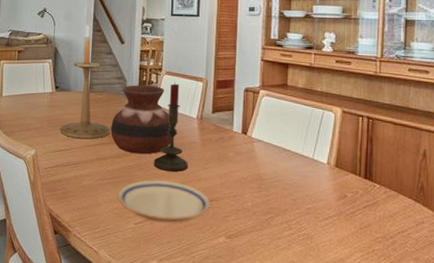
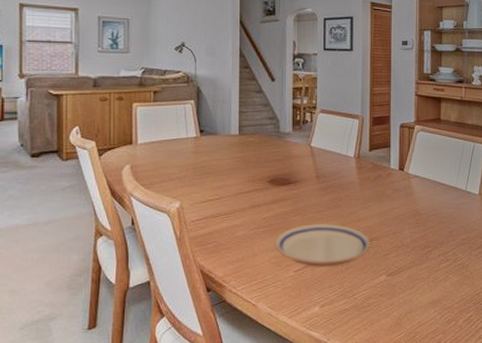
candlestick: present [59,25,111,139] -> none [207,61,264,186]
vase: present [110,85,171,155] -> none [264,125,328,198]
candle: present [153,81,188,172] -> none [311,120,347,213]

